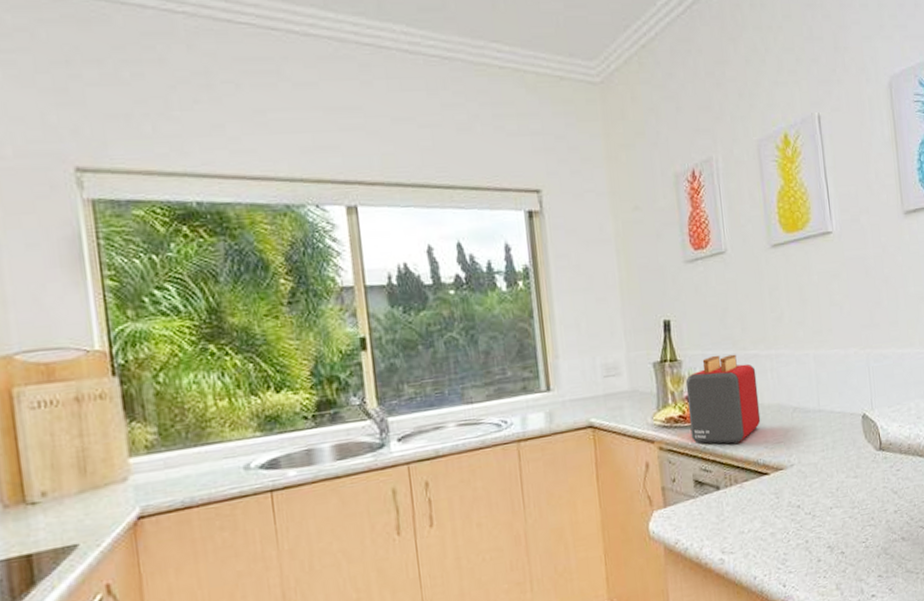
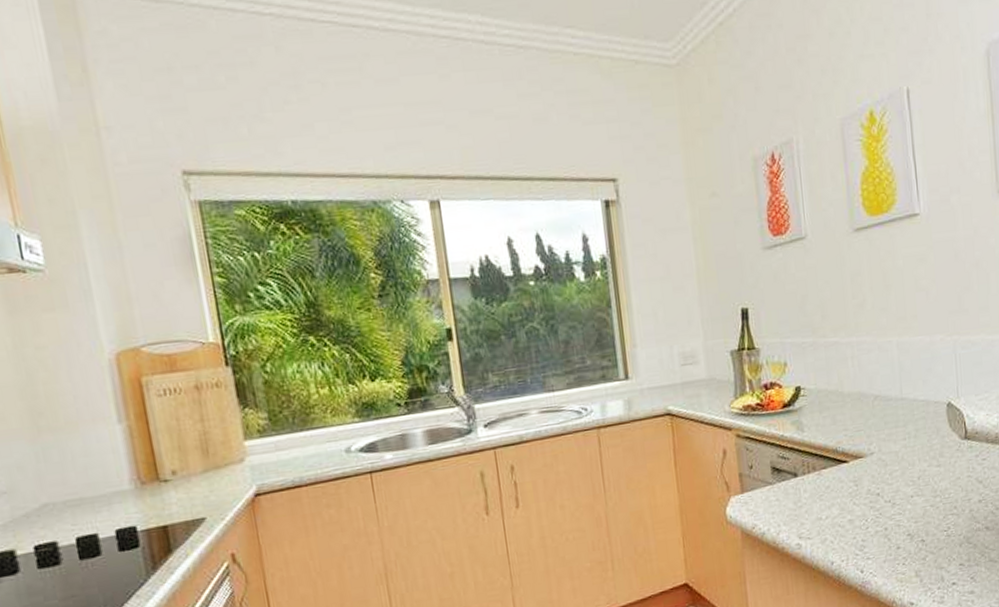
toaster: present [685,354,761,444] -> none [763,342,840,432]

